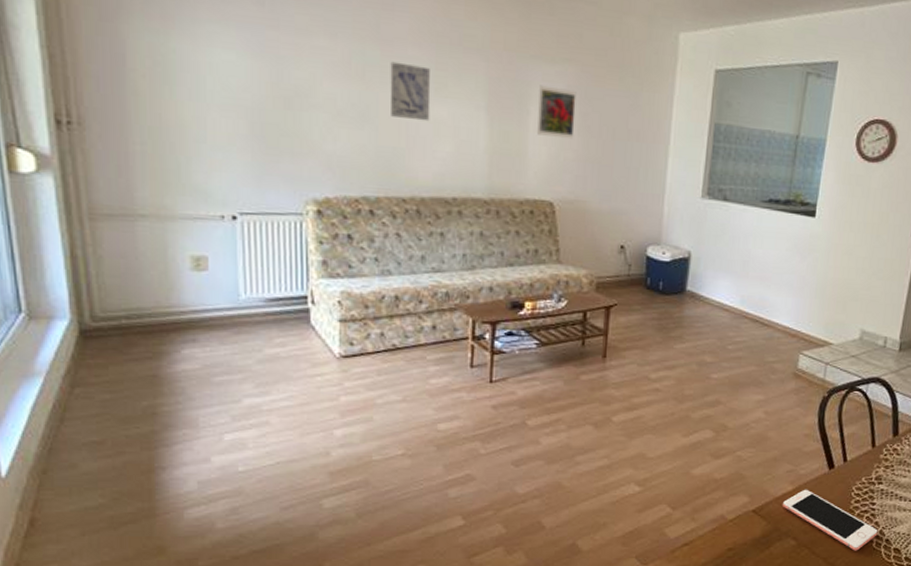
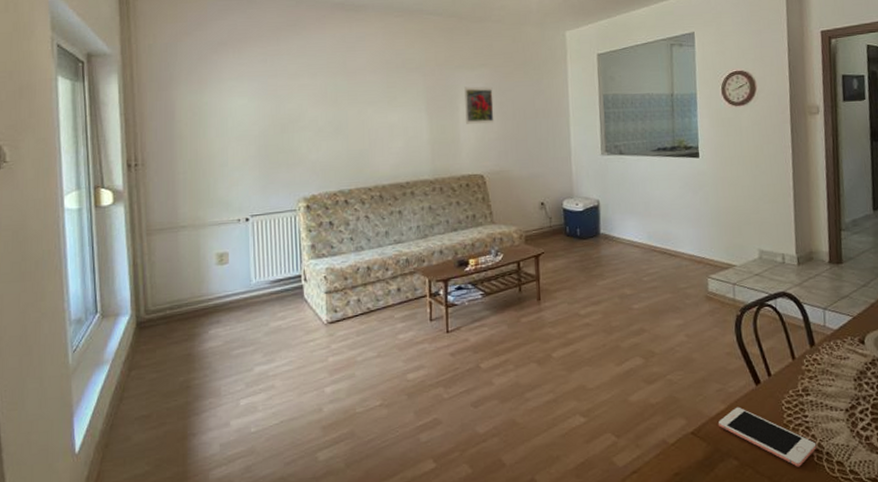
wall art: present [390,61,431,122] -> none [355,86,386,127]

